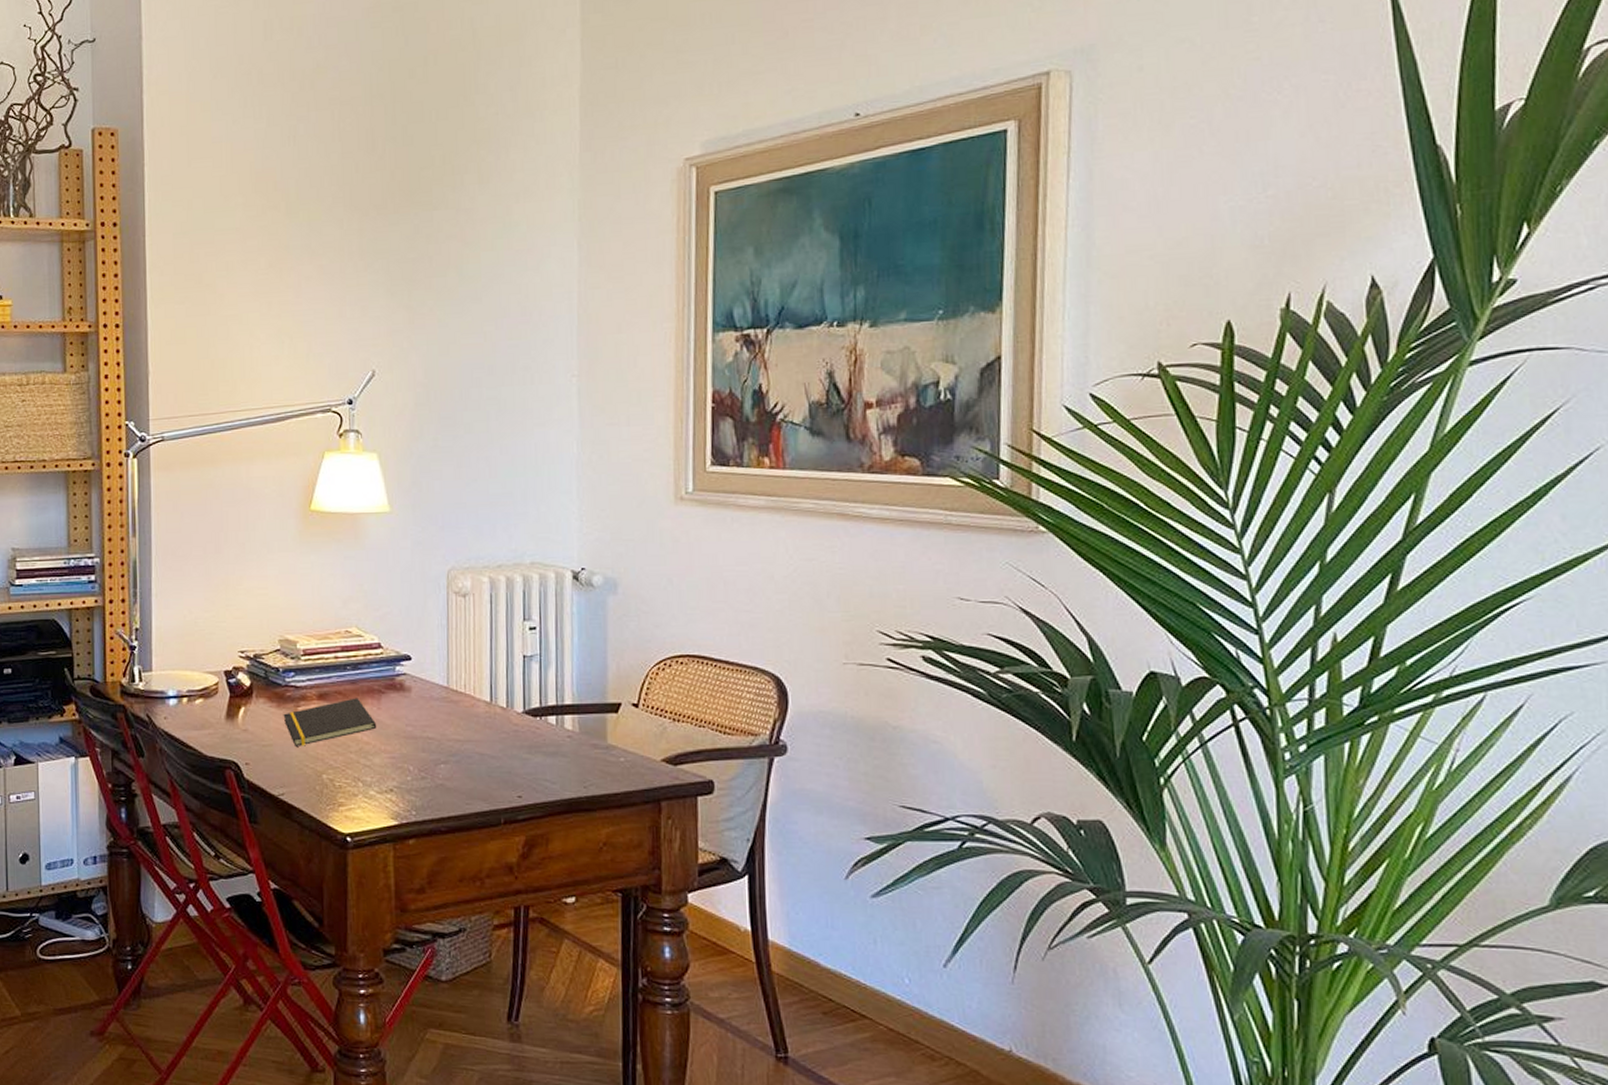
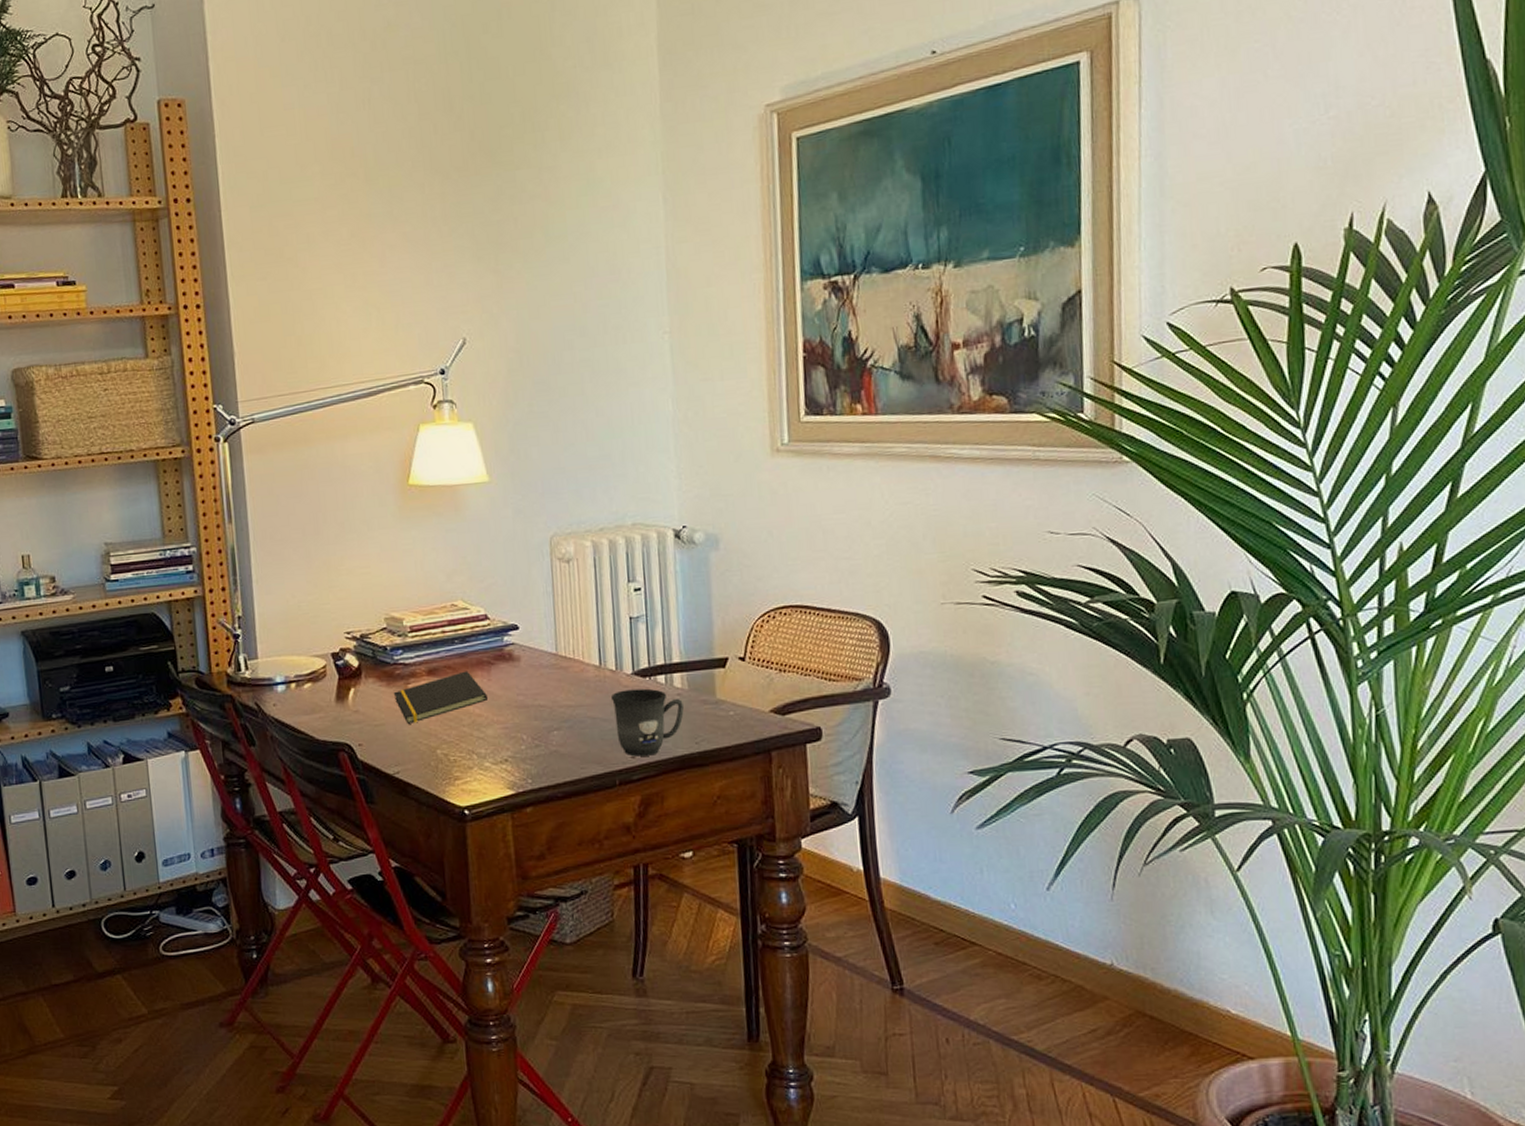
mug: none [500,728,575,796] -> present [610,688,685,757]

